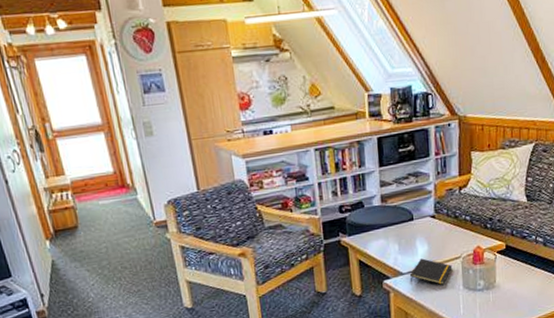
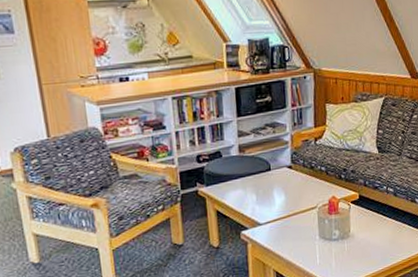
notepad: present [409,258,453,285] -> none [267,208,309,235]

